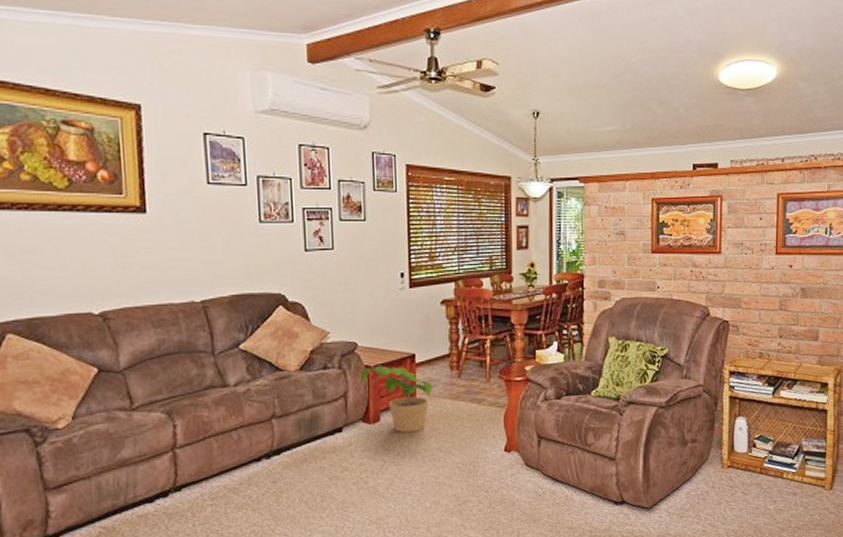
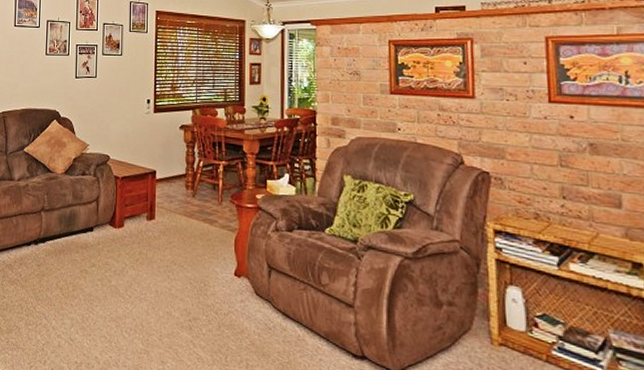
potted plant: present [360,365,433,433] -> none [110,177,170,242]

